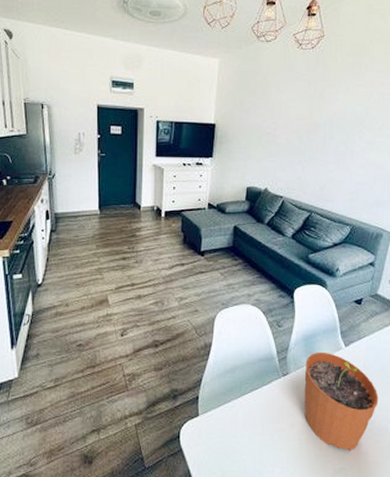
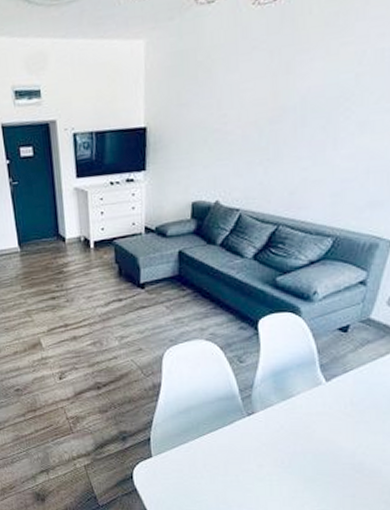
plant pot: present [304,353,379,451] -> none [274,389,370,493]

